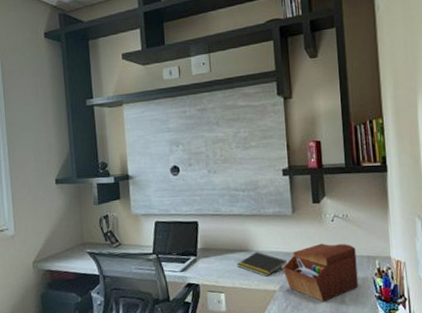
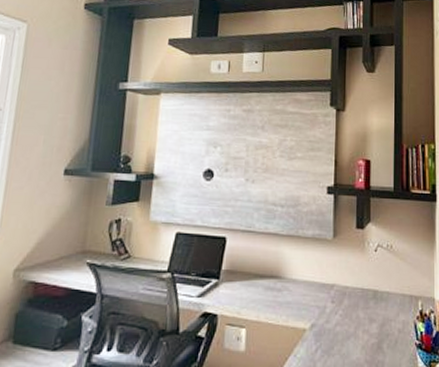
notepad: present [236,252,287,277] -> none [264,280,322,311]
sewing box: present [283,243,358,302] -> none [316,275,398,348]

